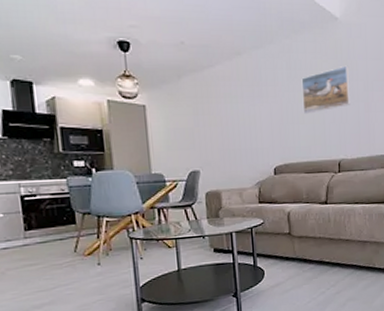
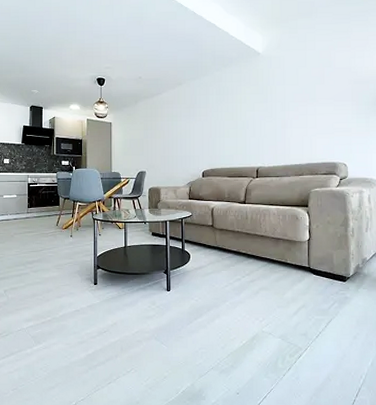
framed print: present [301,65,351,114] -> none [228,90,269,129]

